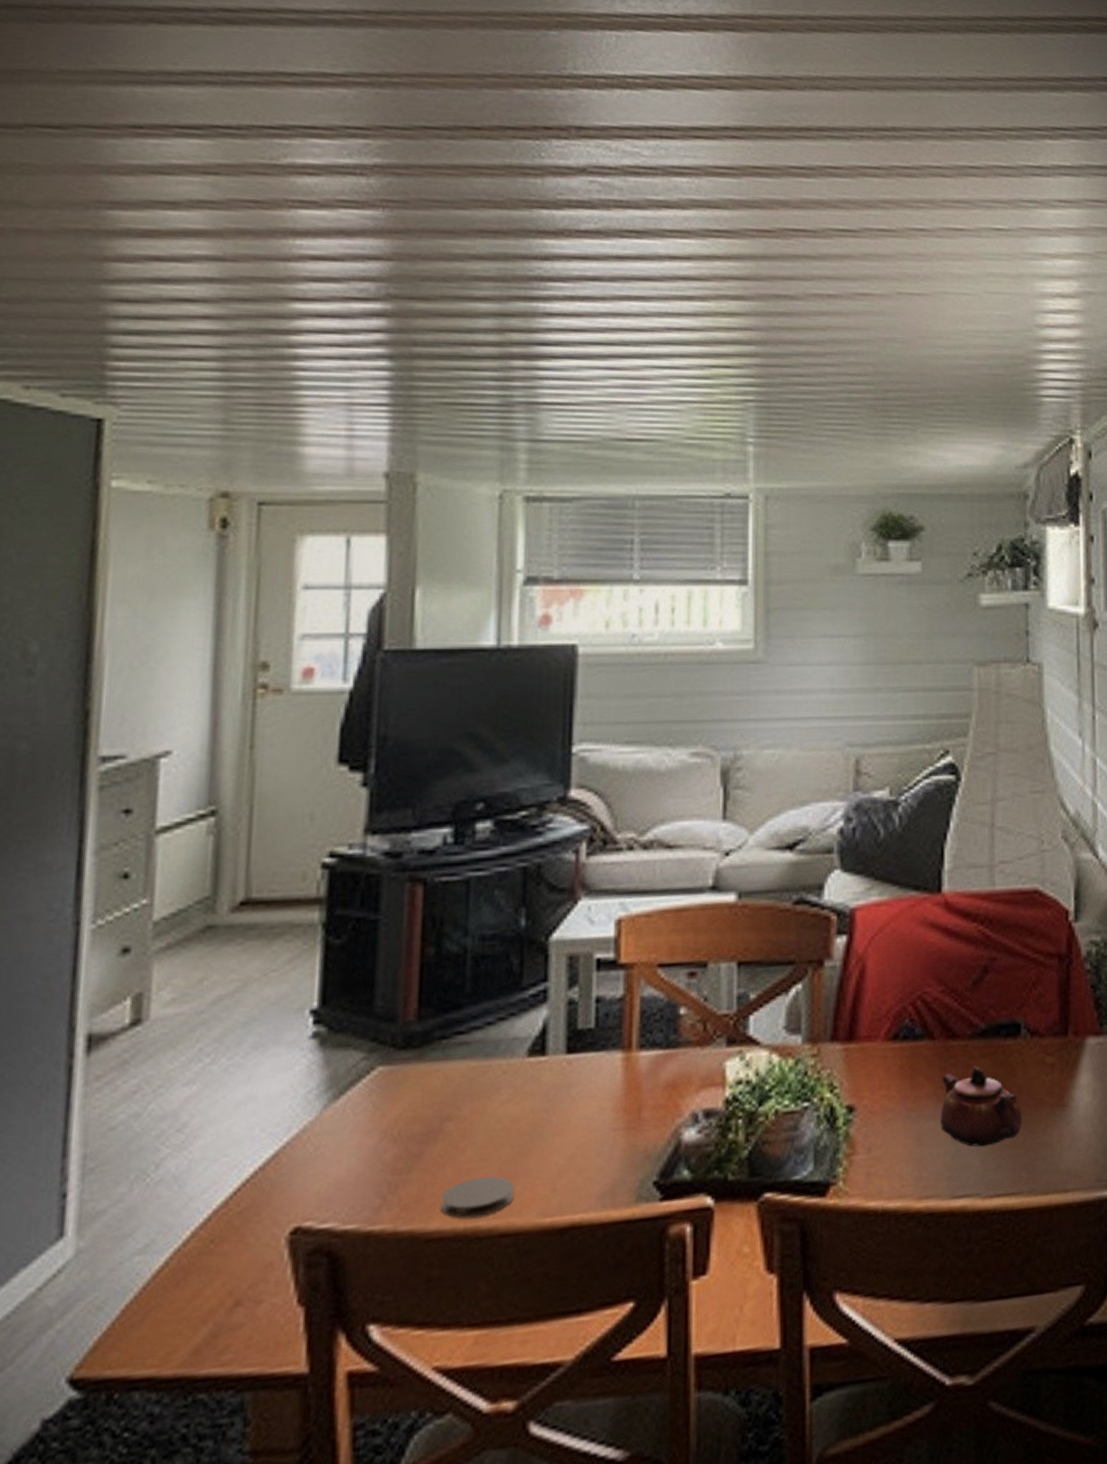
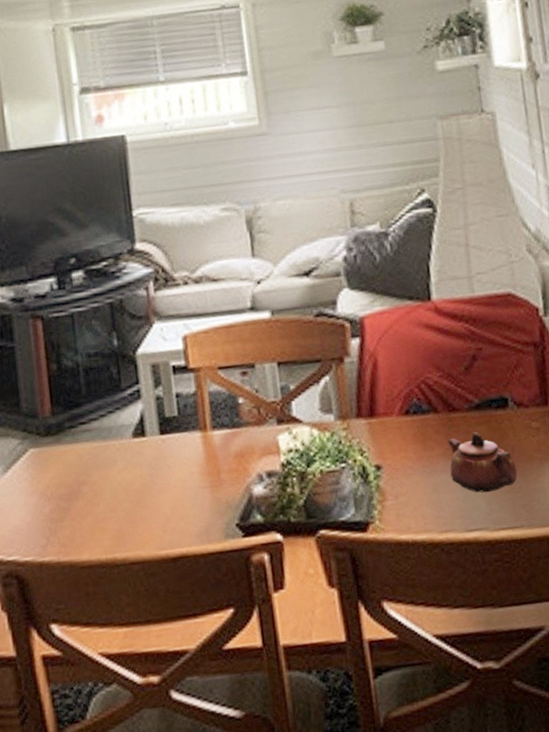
coaster: present [441,1176,514,1219] -> none [87,522,137,552]

